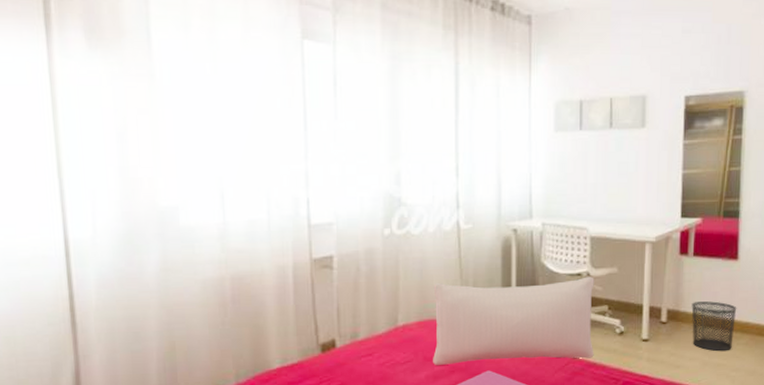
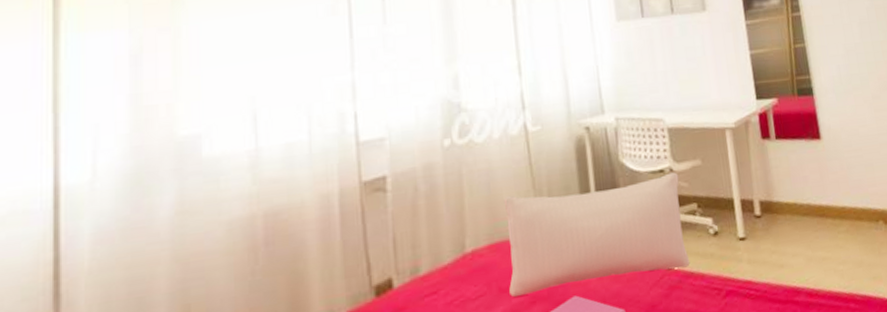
waste bin: present [691,301,737,352] -> none [783,186,834,243]

